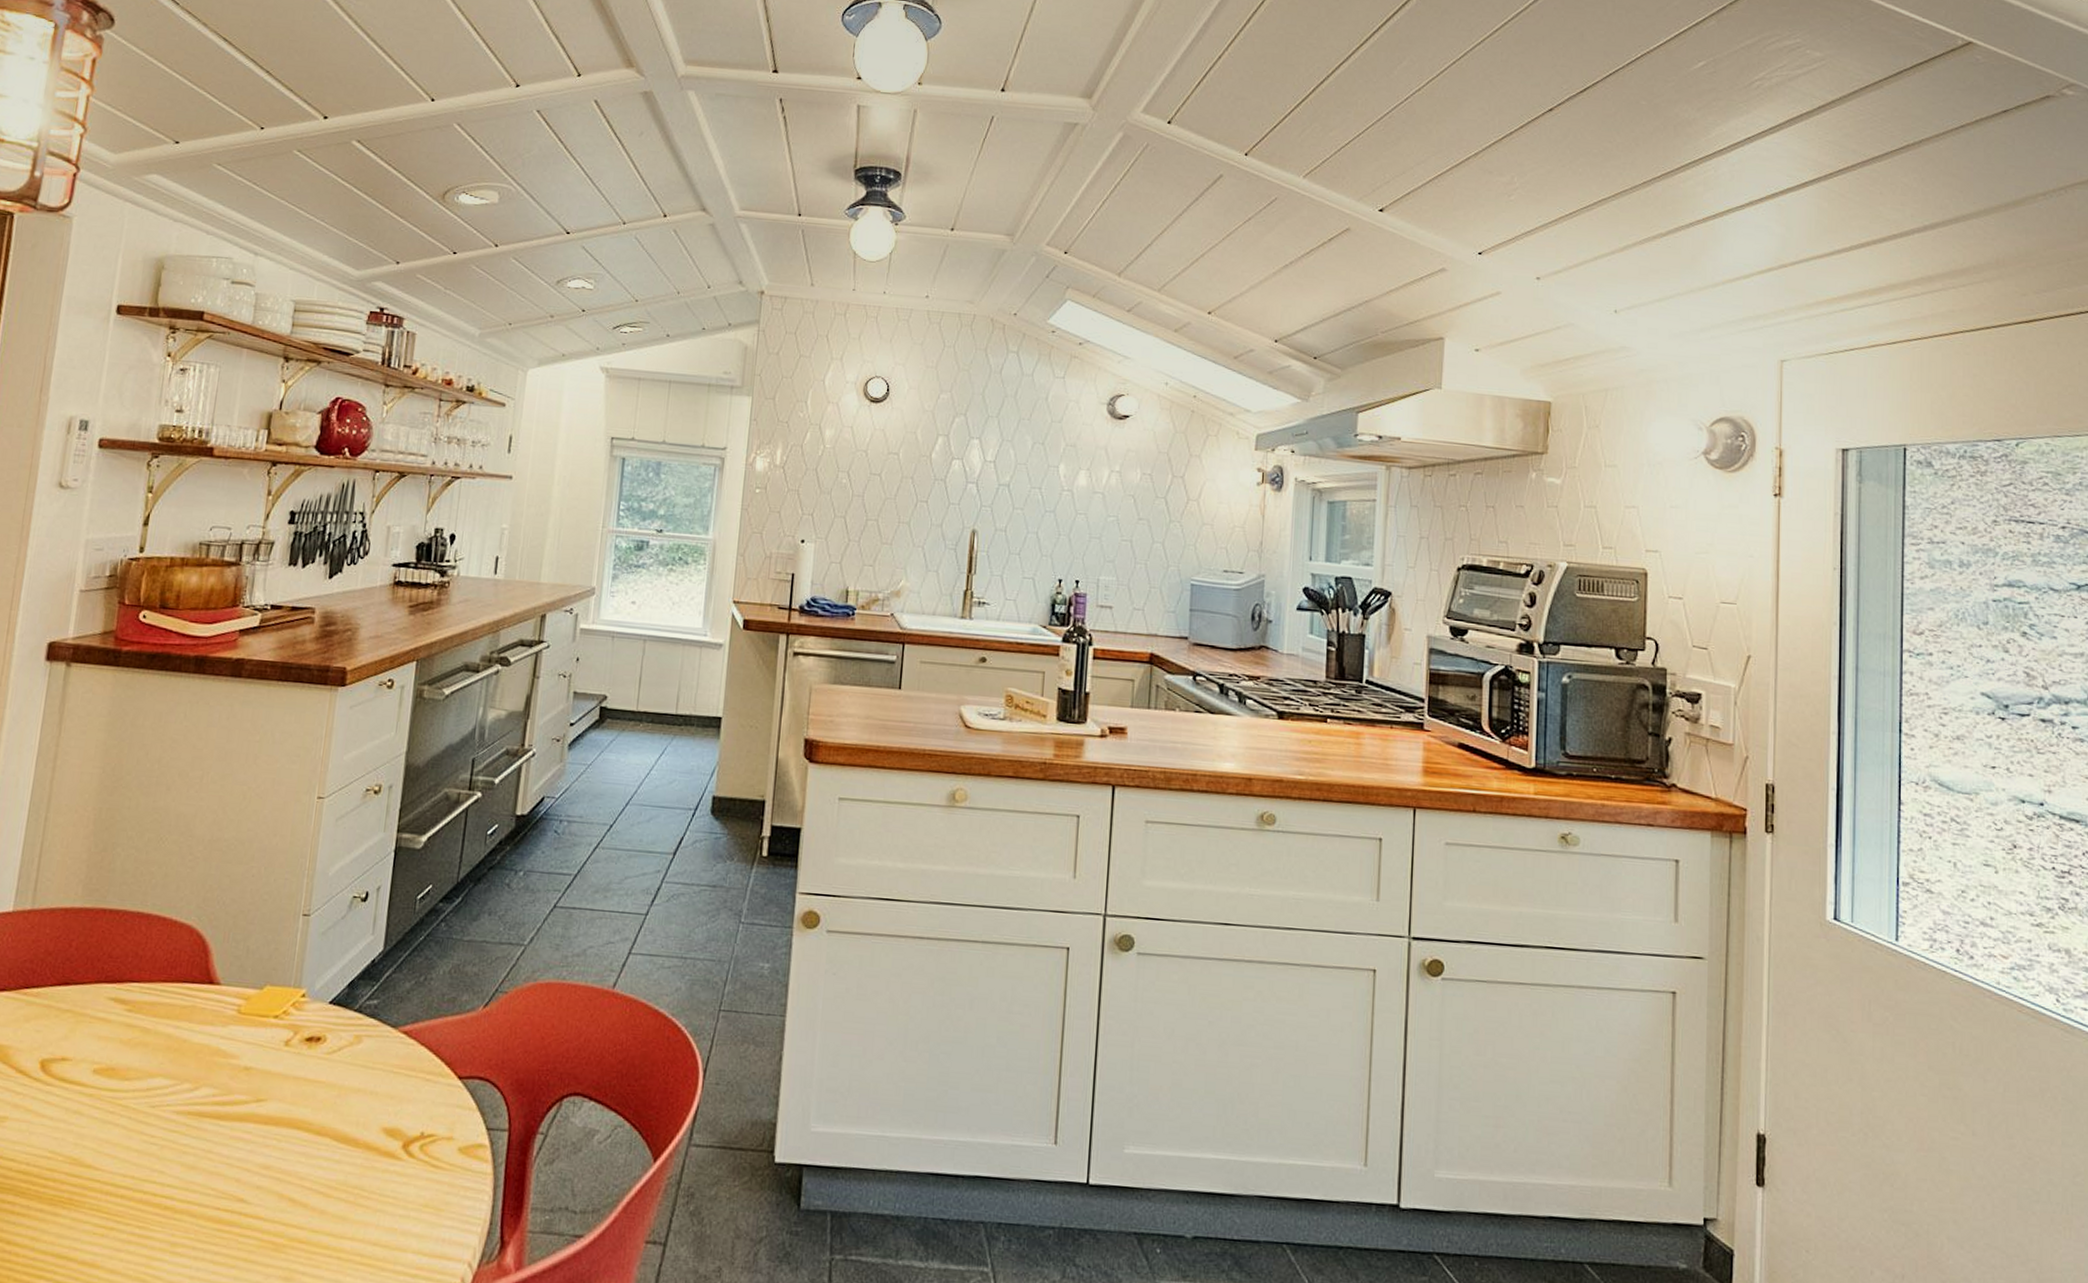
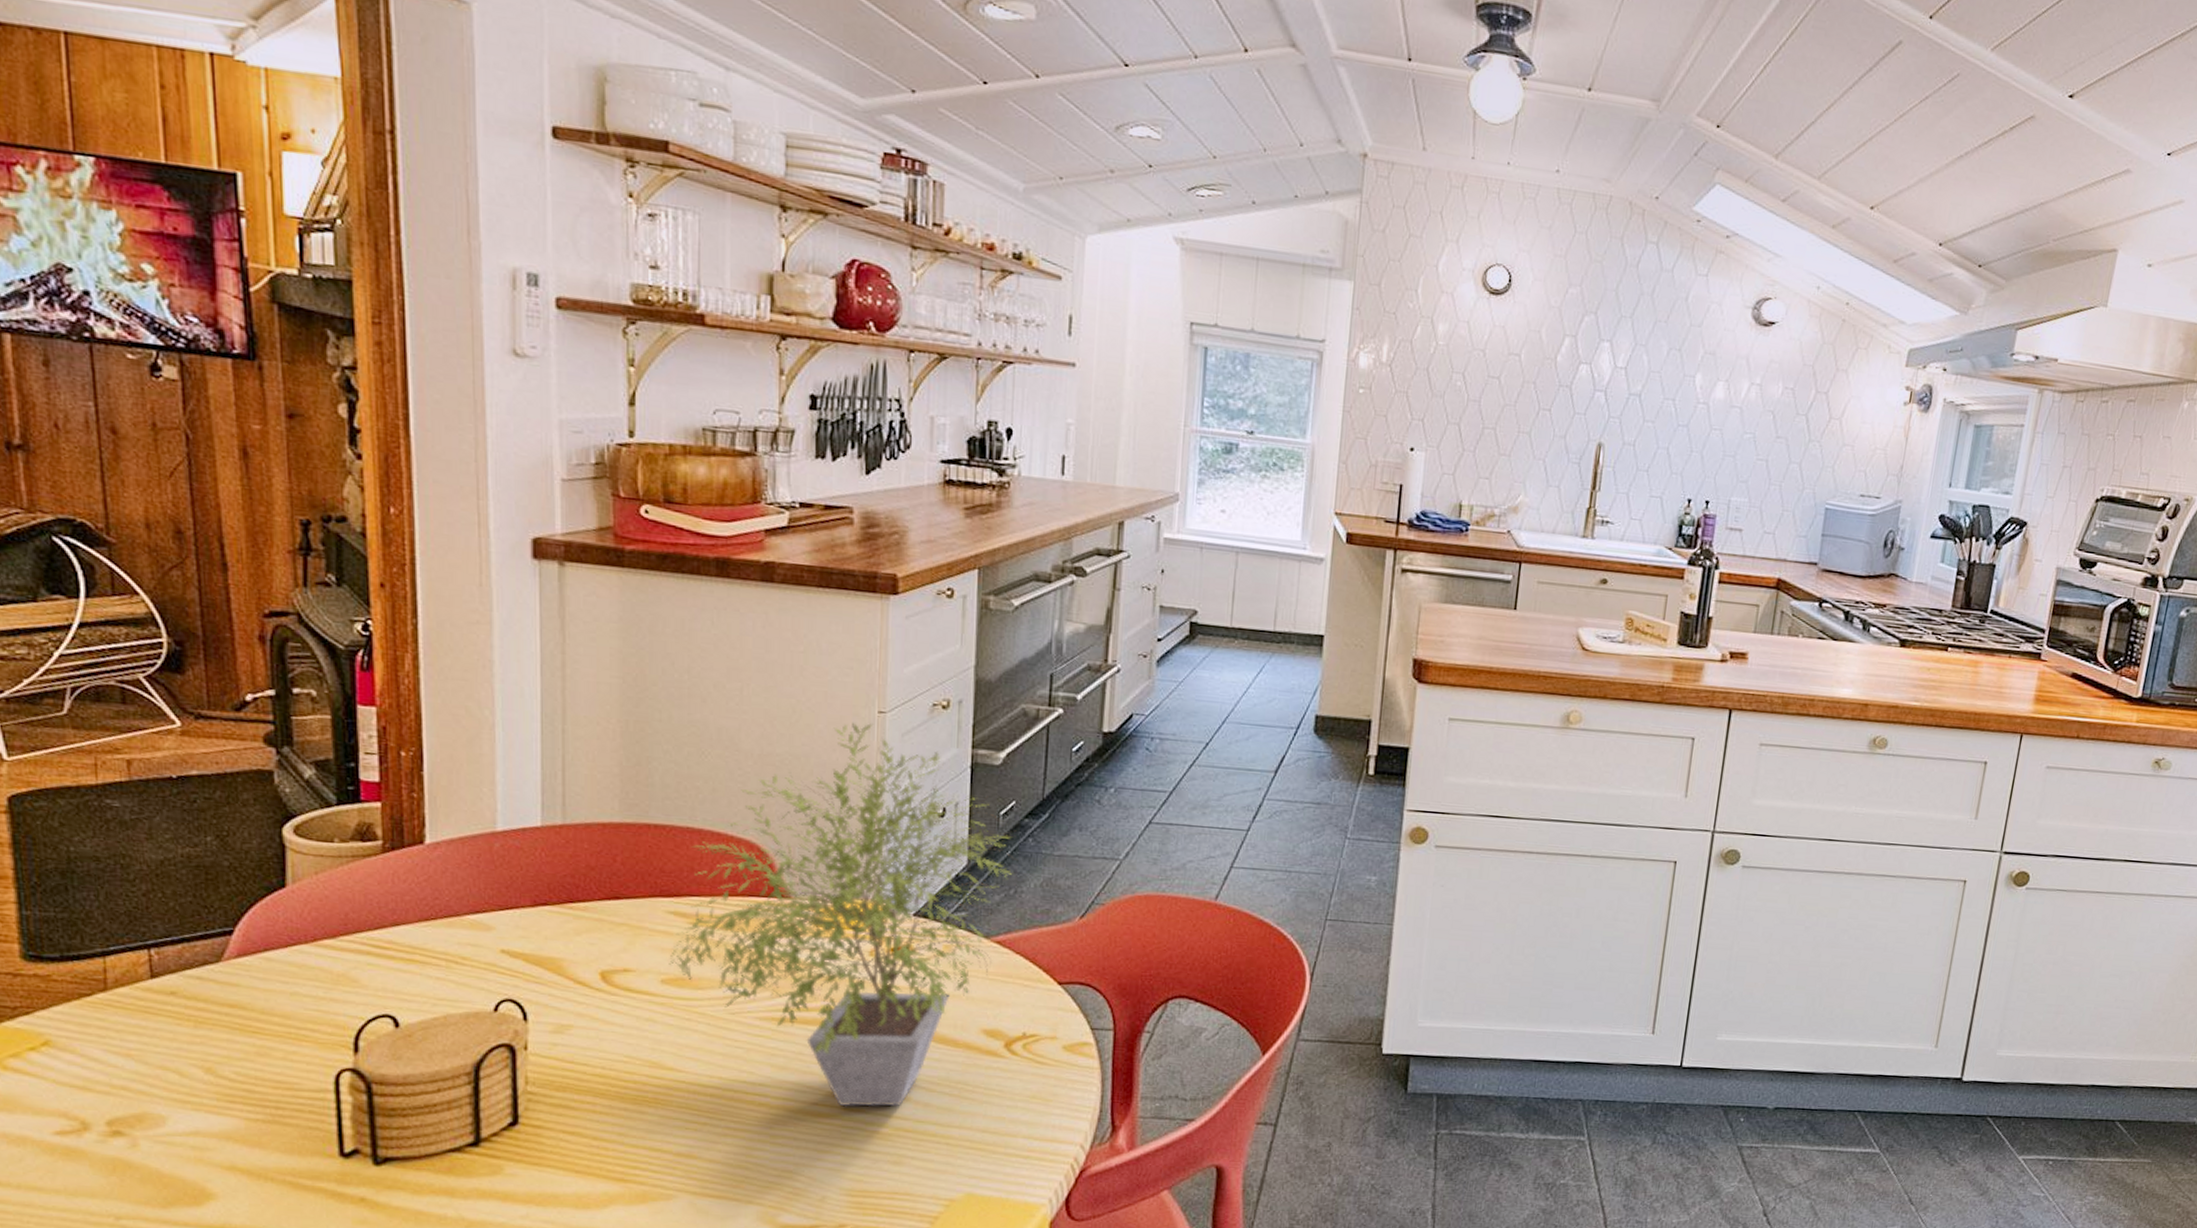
potted plant: none [103,807,426,1214] -> present [669,722,1013,1107]

